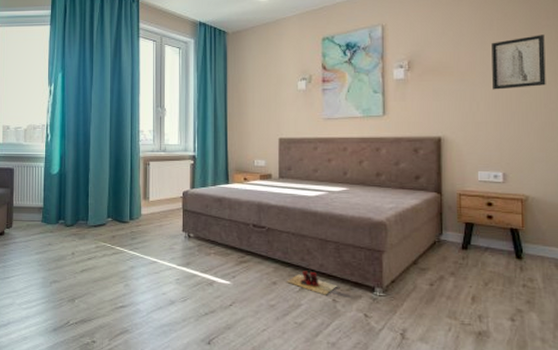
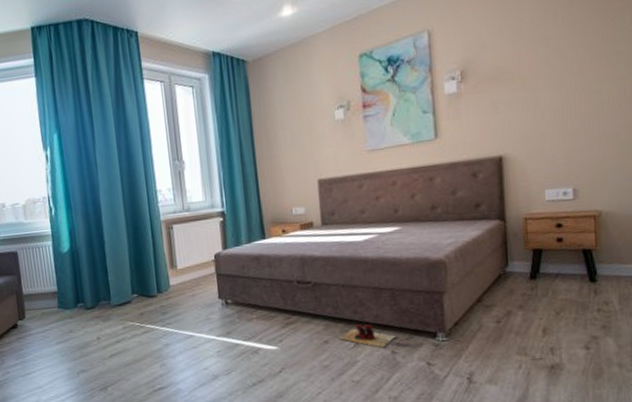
wall art: present [491,35,546,90] -> none [556,20,620,94]

